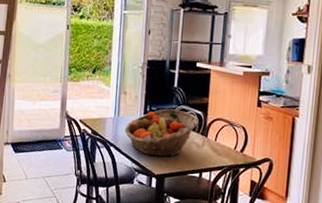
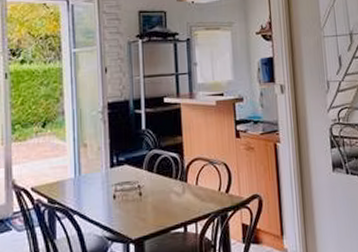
fruit basket: present [124,108,199,157] -> none [89,155,175,217]

